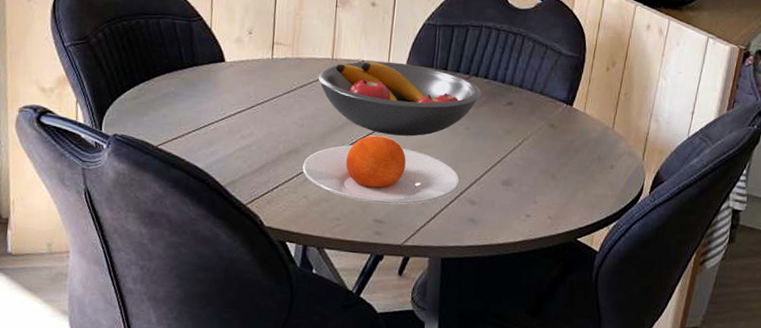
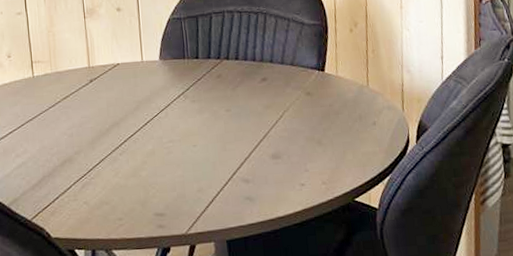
plate: present [301,135,460,204] -> none [77,132,230,198]
fruit bowl: present [318,61,481,137] -> none [78,59,235,130]

